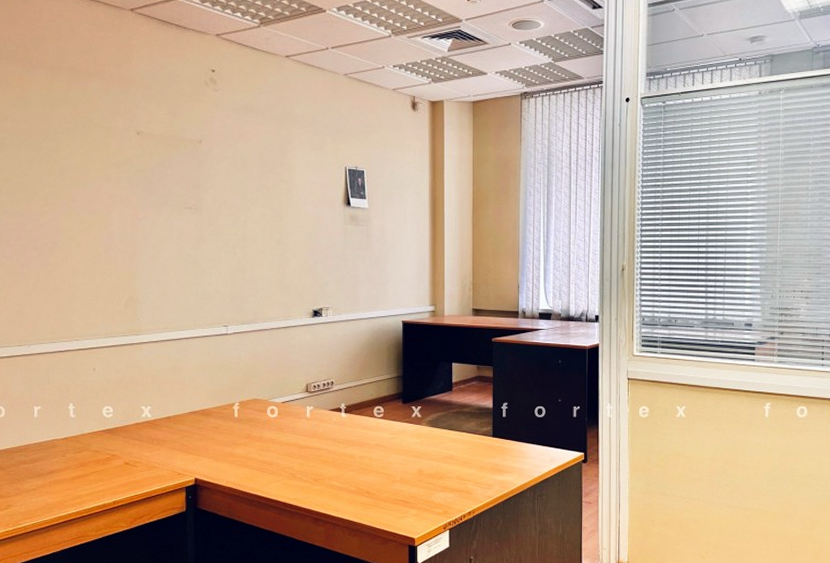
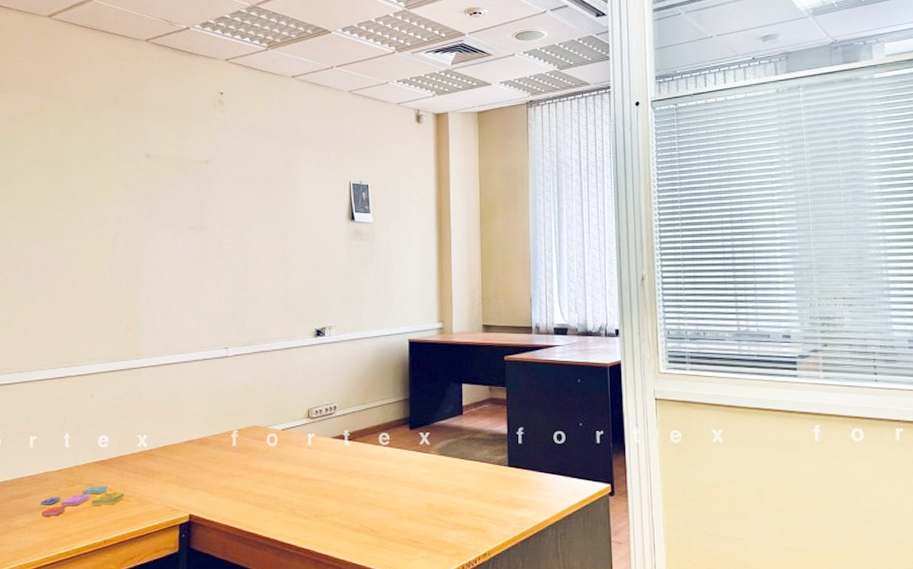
books: none [49,452,132,480] -> present [41,486,126,516]

